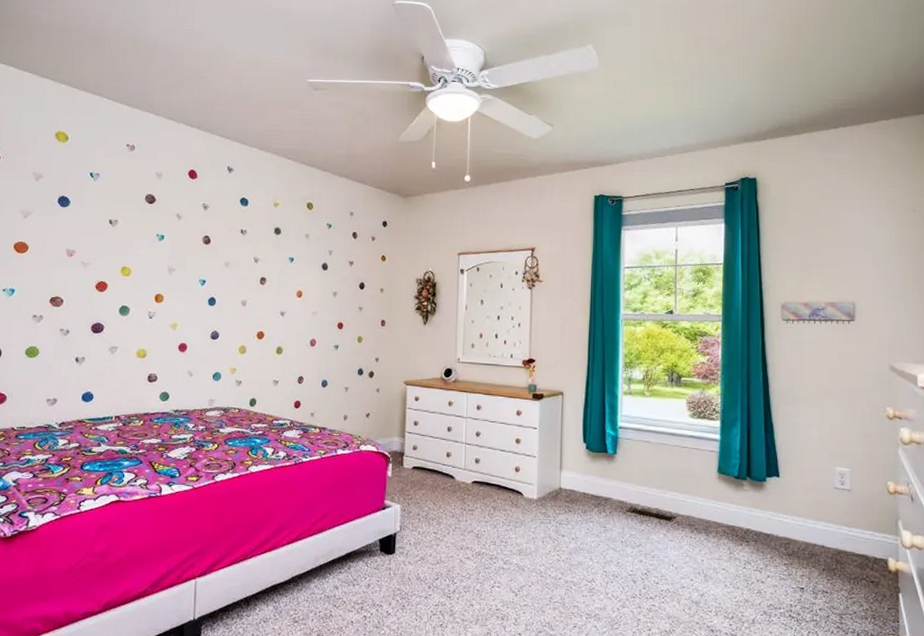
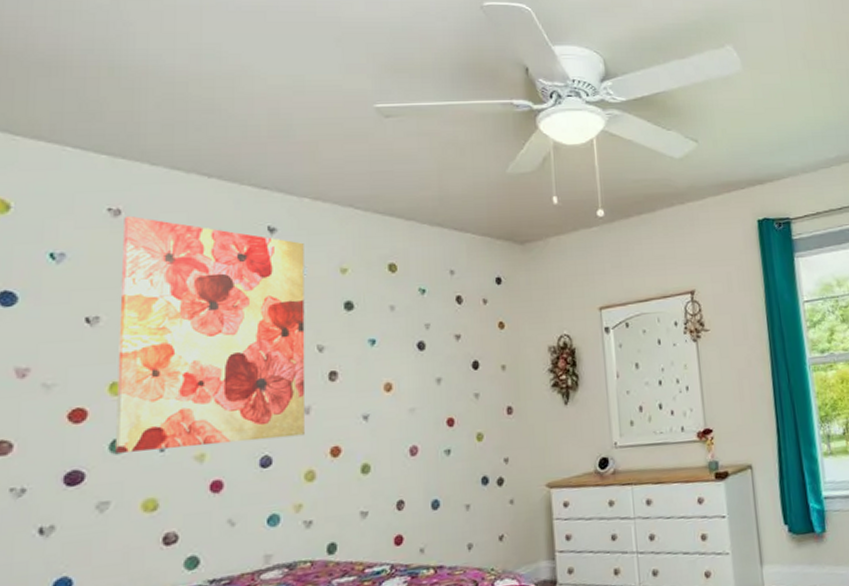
wall art: none [123,150,251,321] -> present [116,215,306,453]

